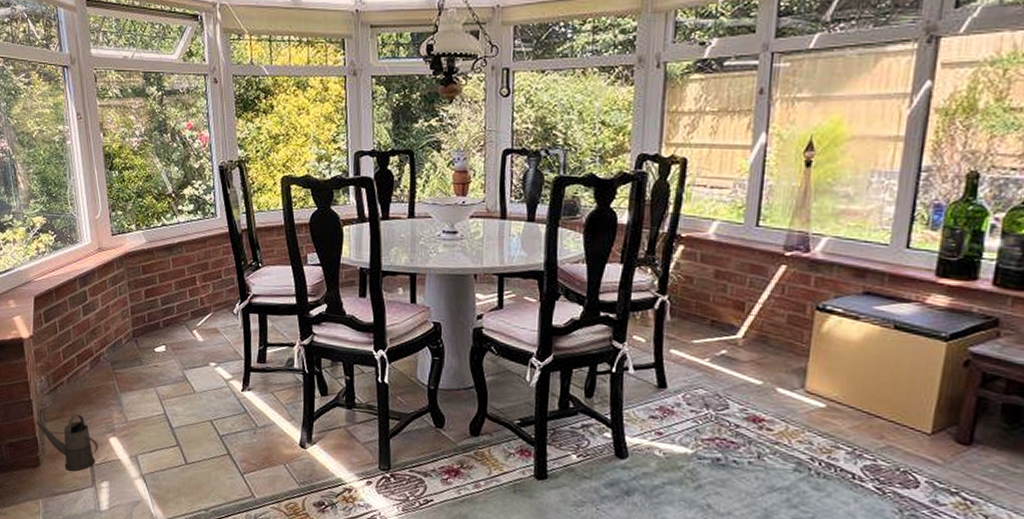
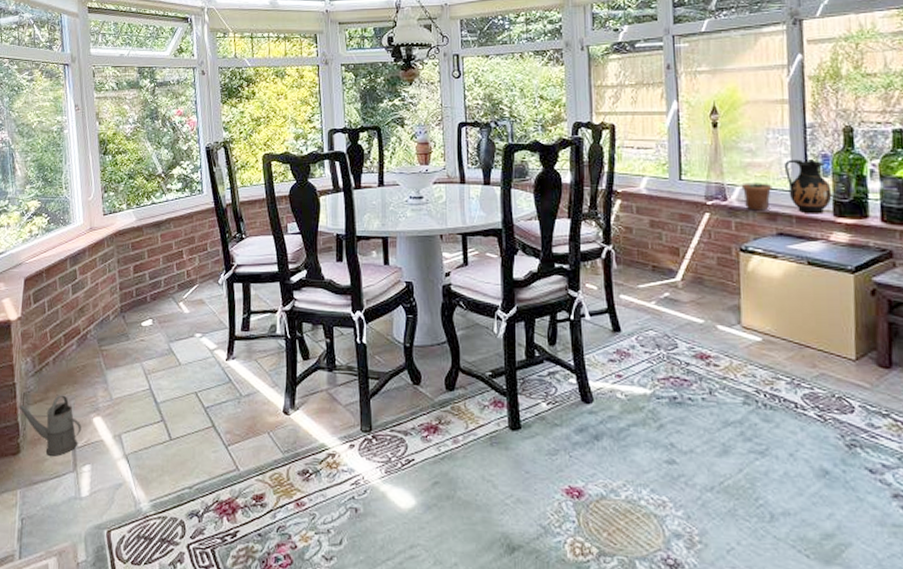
planter: none [829,233,867,266] -> present [741,183,773,211]
ceramic jug: none [884,208,939,273] -> present [784,159,832,214]

